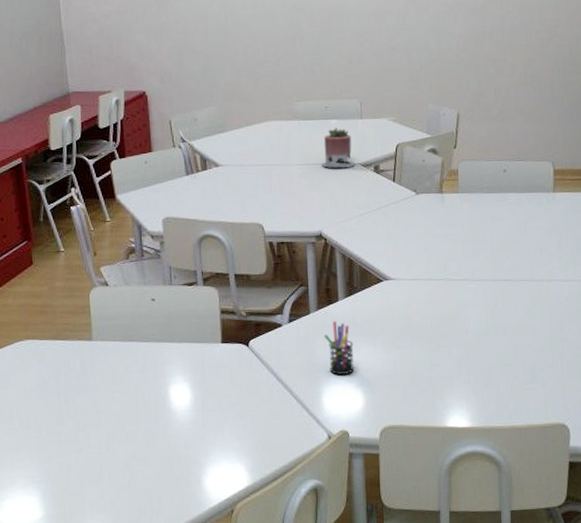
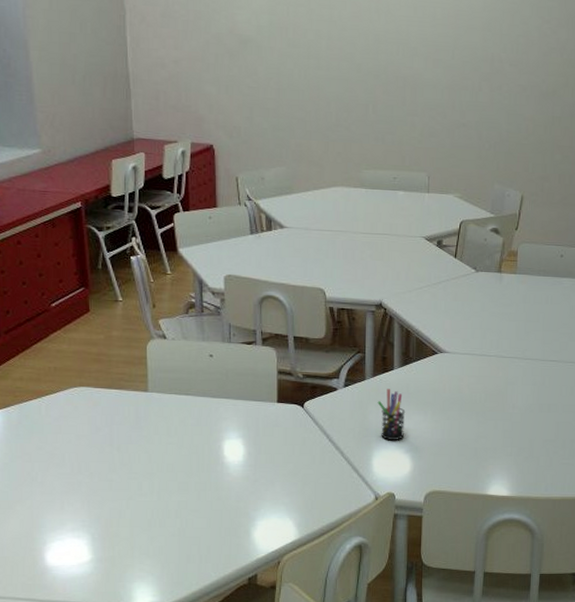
succulent planter: present [321,128,356,169] -> none [386,199,420,241]

